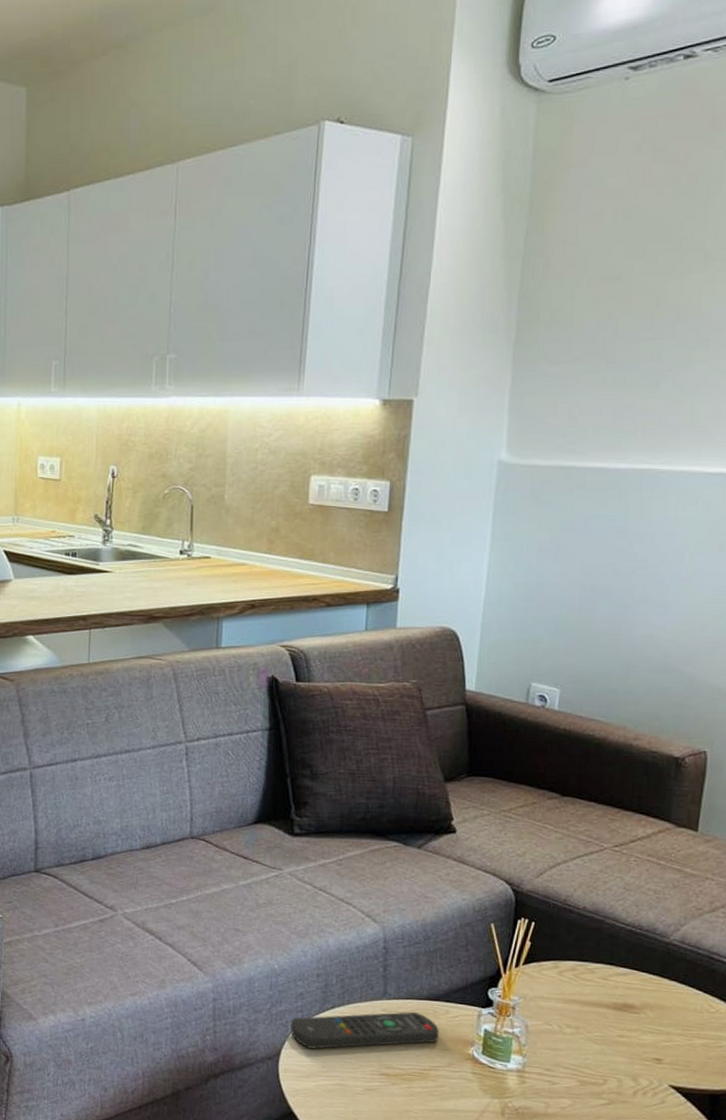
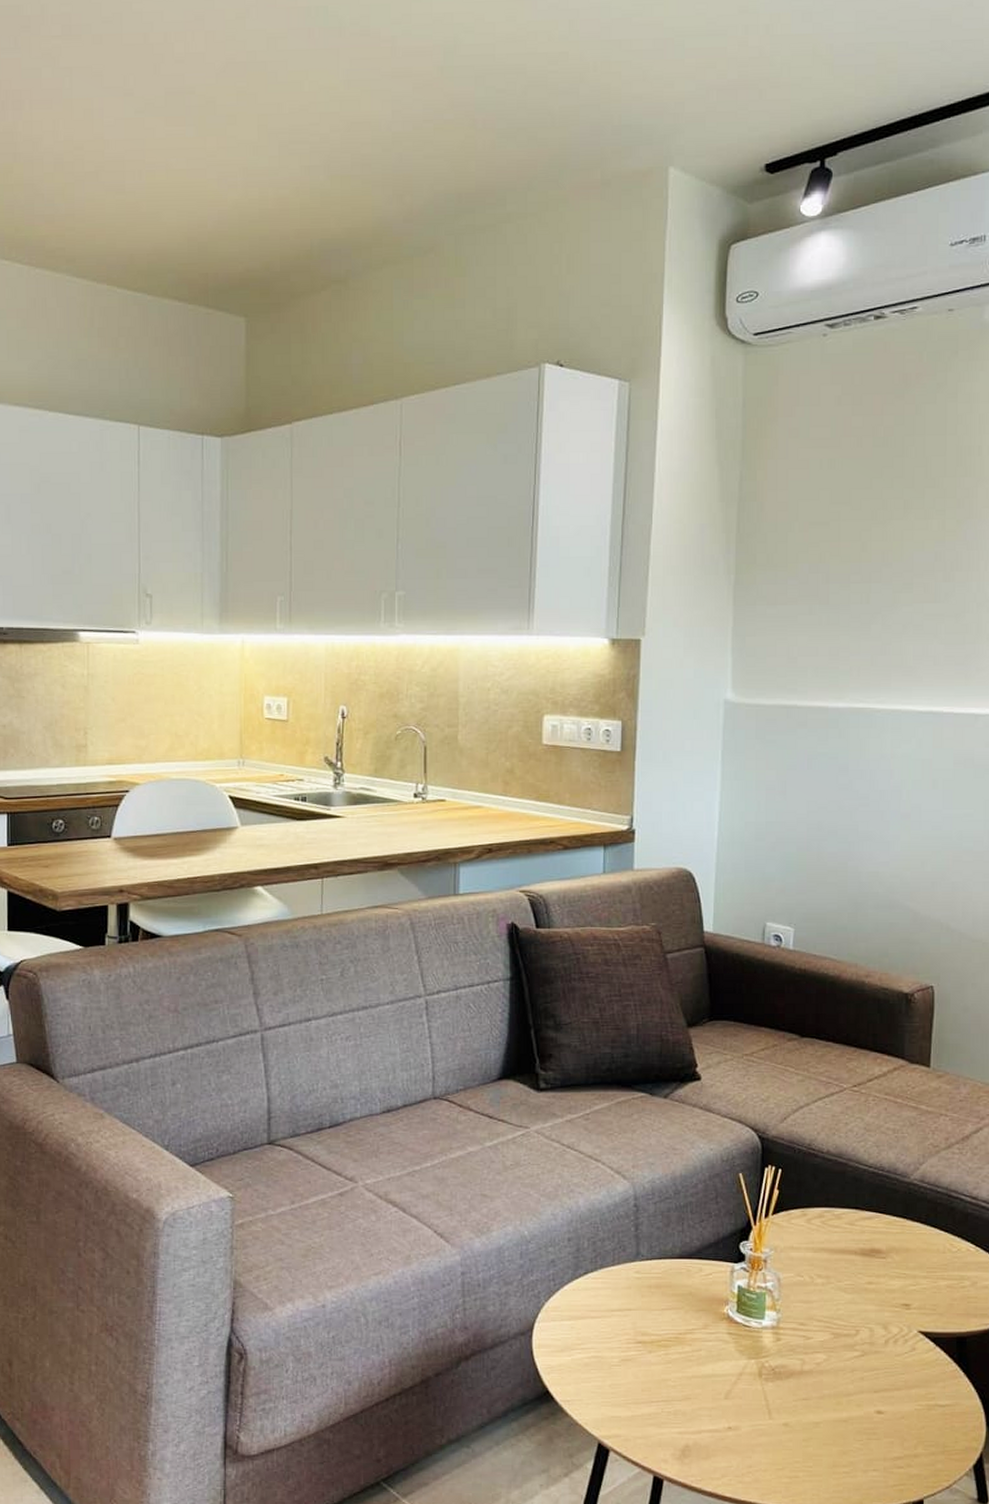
remote control: present [291,1011,439,1049] -> none [543,1272,693,1320]

